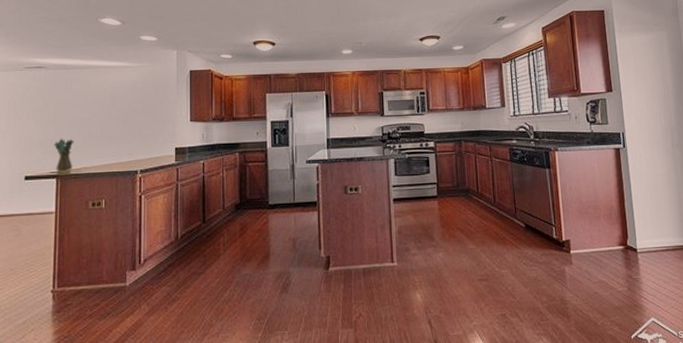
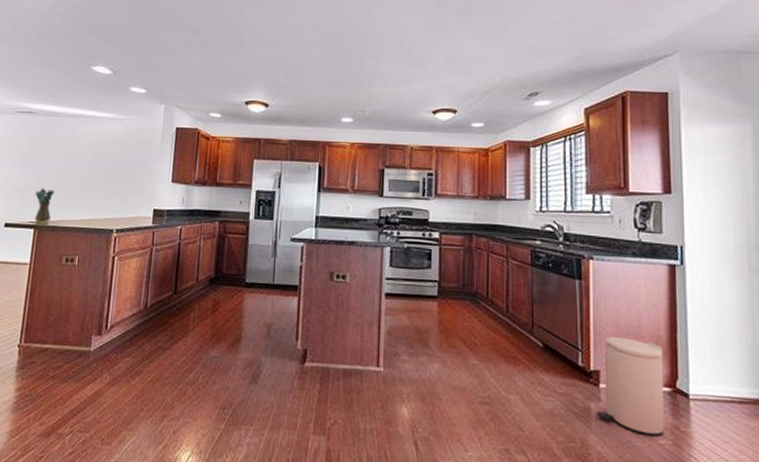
pedal bin: none [570,211,621,287] -> present [597,336,664,437]

